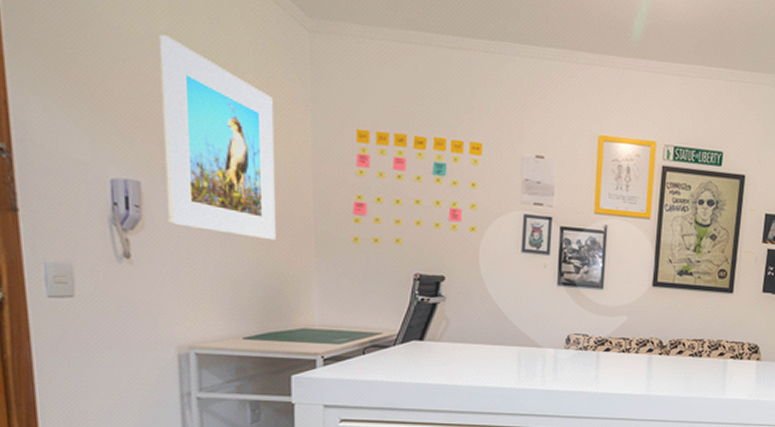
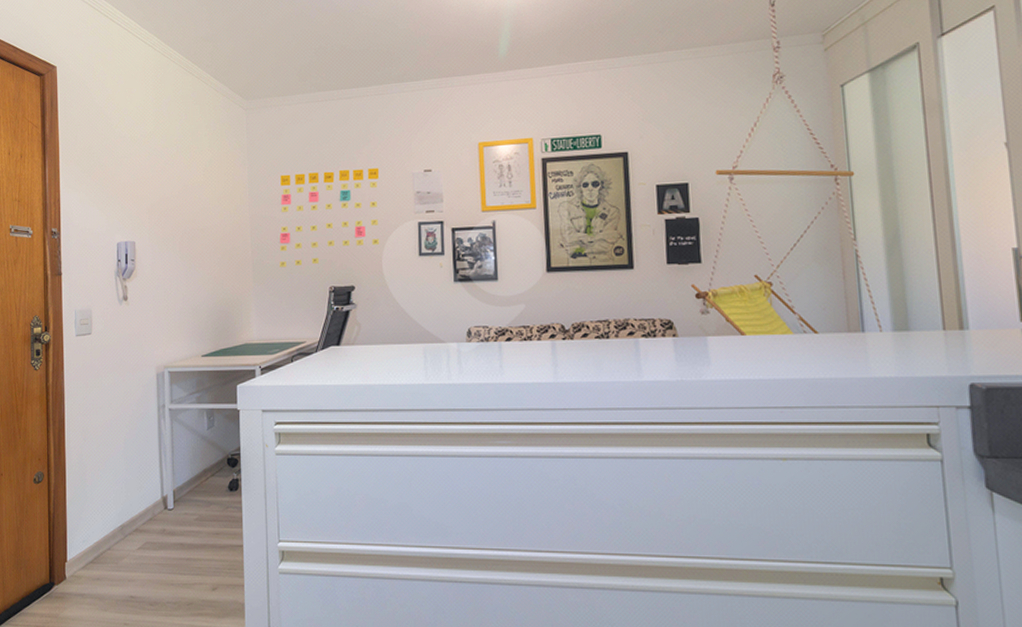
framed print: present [158,35,276,241] -> none [149,134,224,274]

